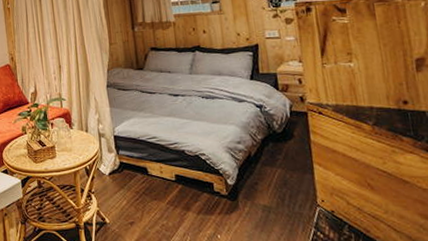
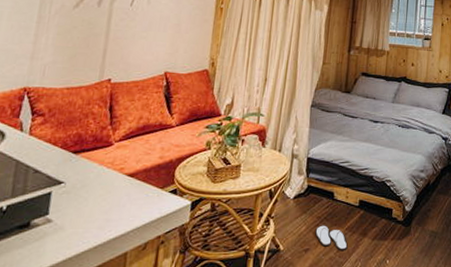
slippers: none [136,199,173,225] -> present [315,225,348,251]

